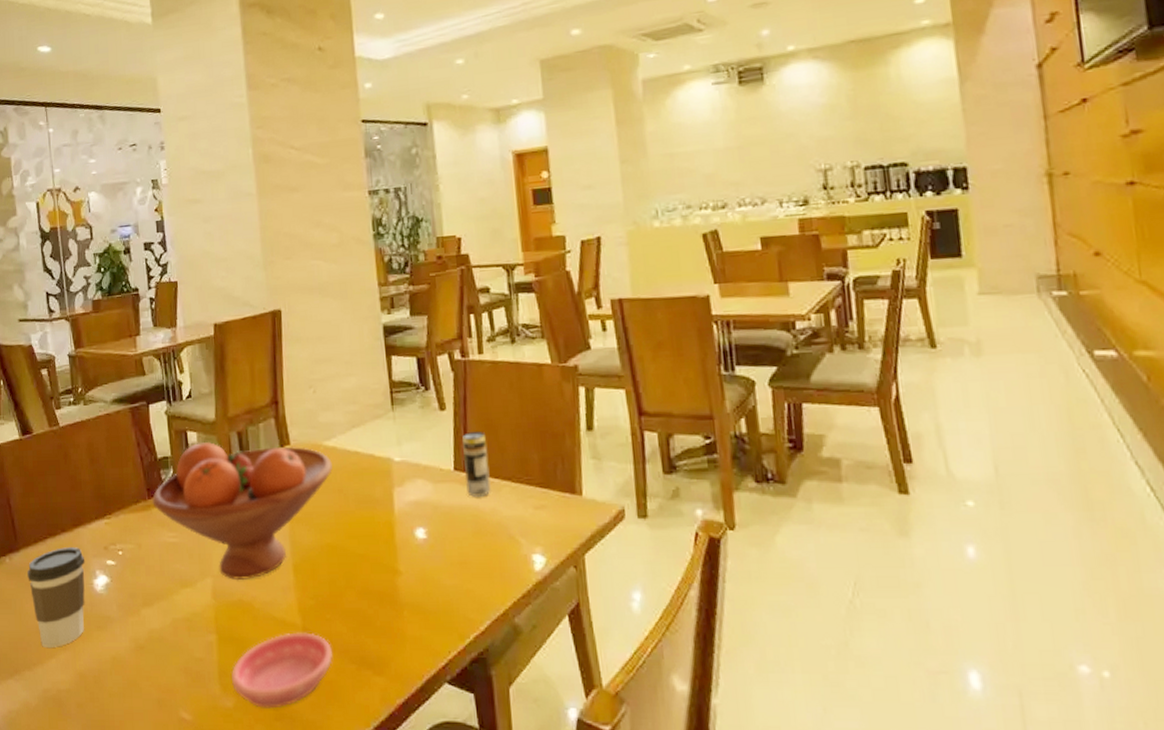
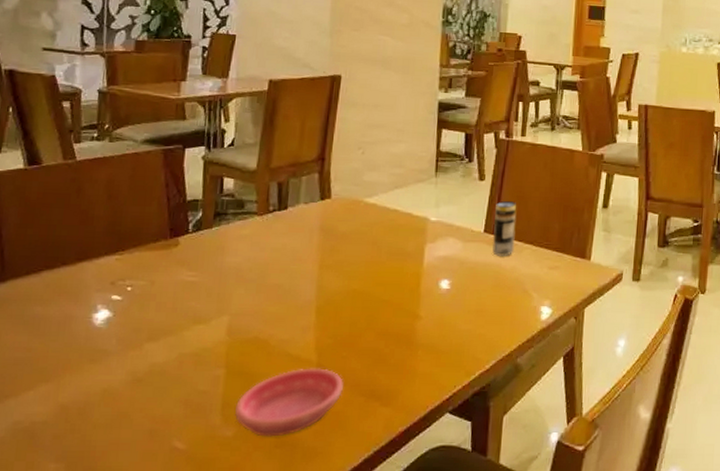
coffee cup: present [27,547,86,649] -> none [11,280,86,381]
fruit bowl: present [152,441,332,581] -> none [174,188,370,320]

